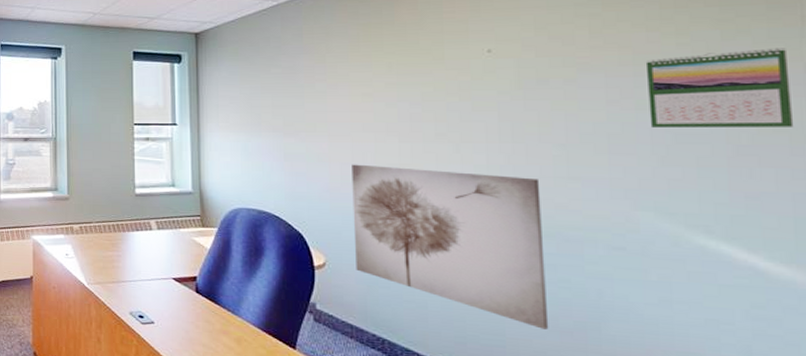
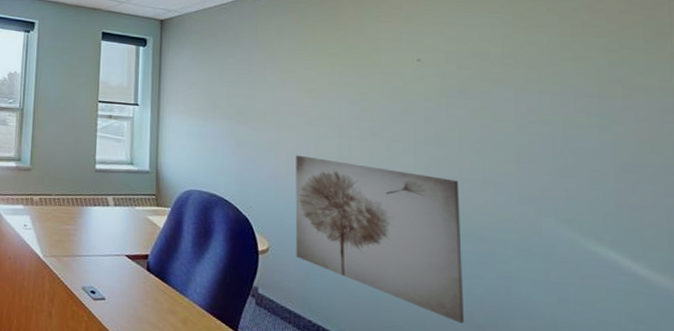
calendar: present [645,48,794,127] -> none [548,78,667,149]

